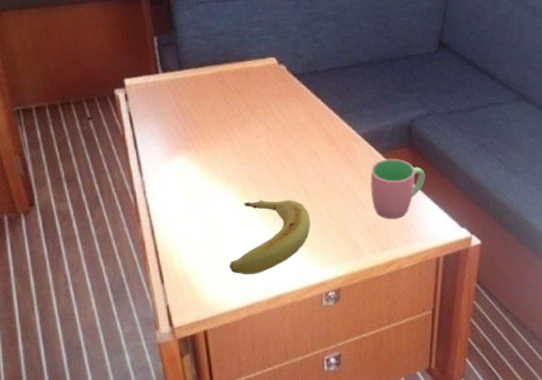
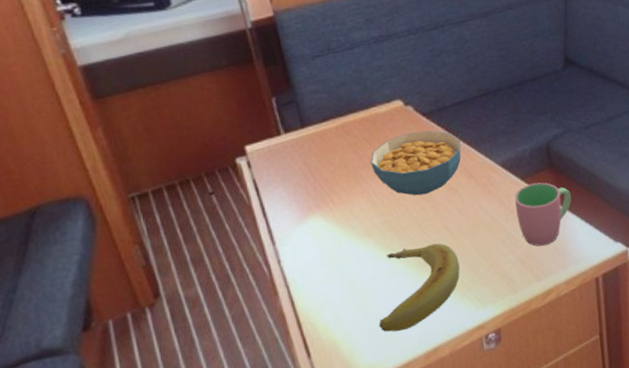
cereal bowl: none [239,91,328,153] -> present [370,130,461,196]

